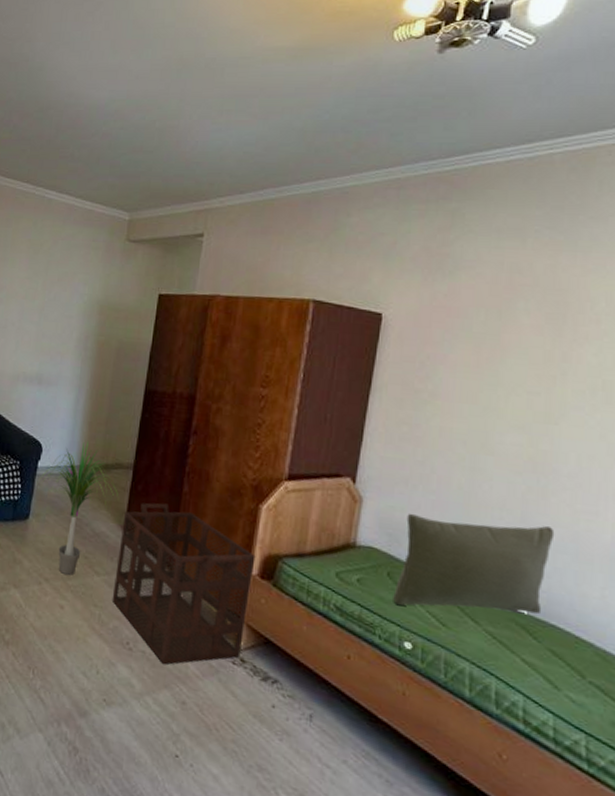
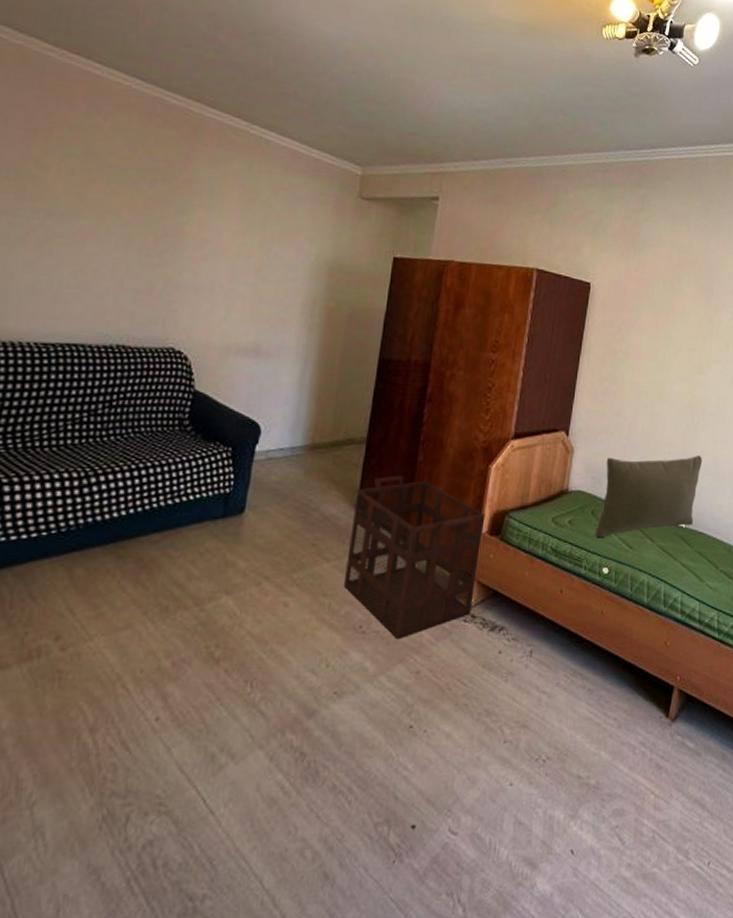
potted plant: present [37,441,119,575] -> none [255,418,351,568]

